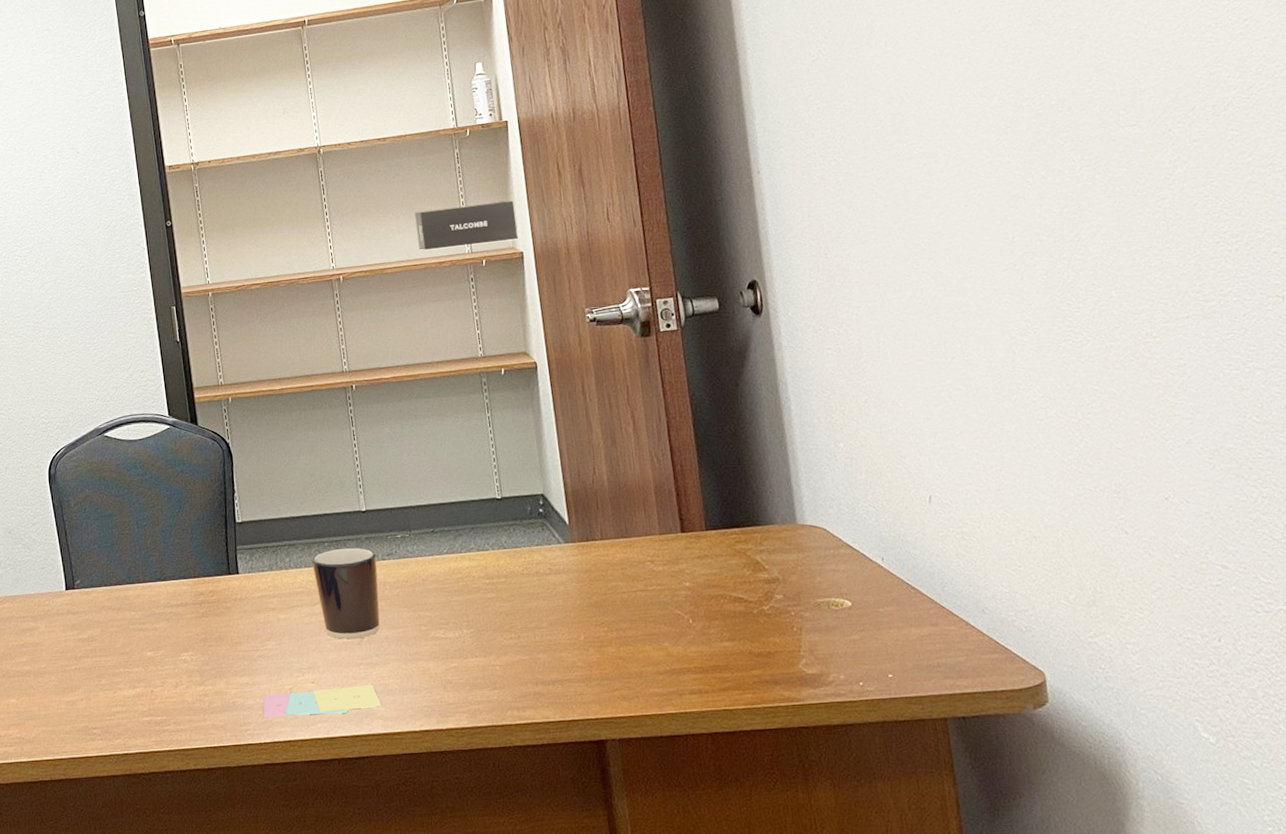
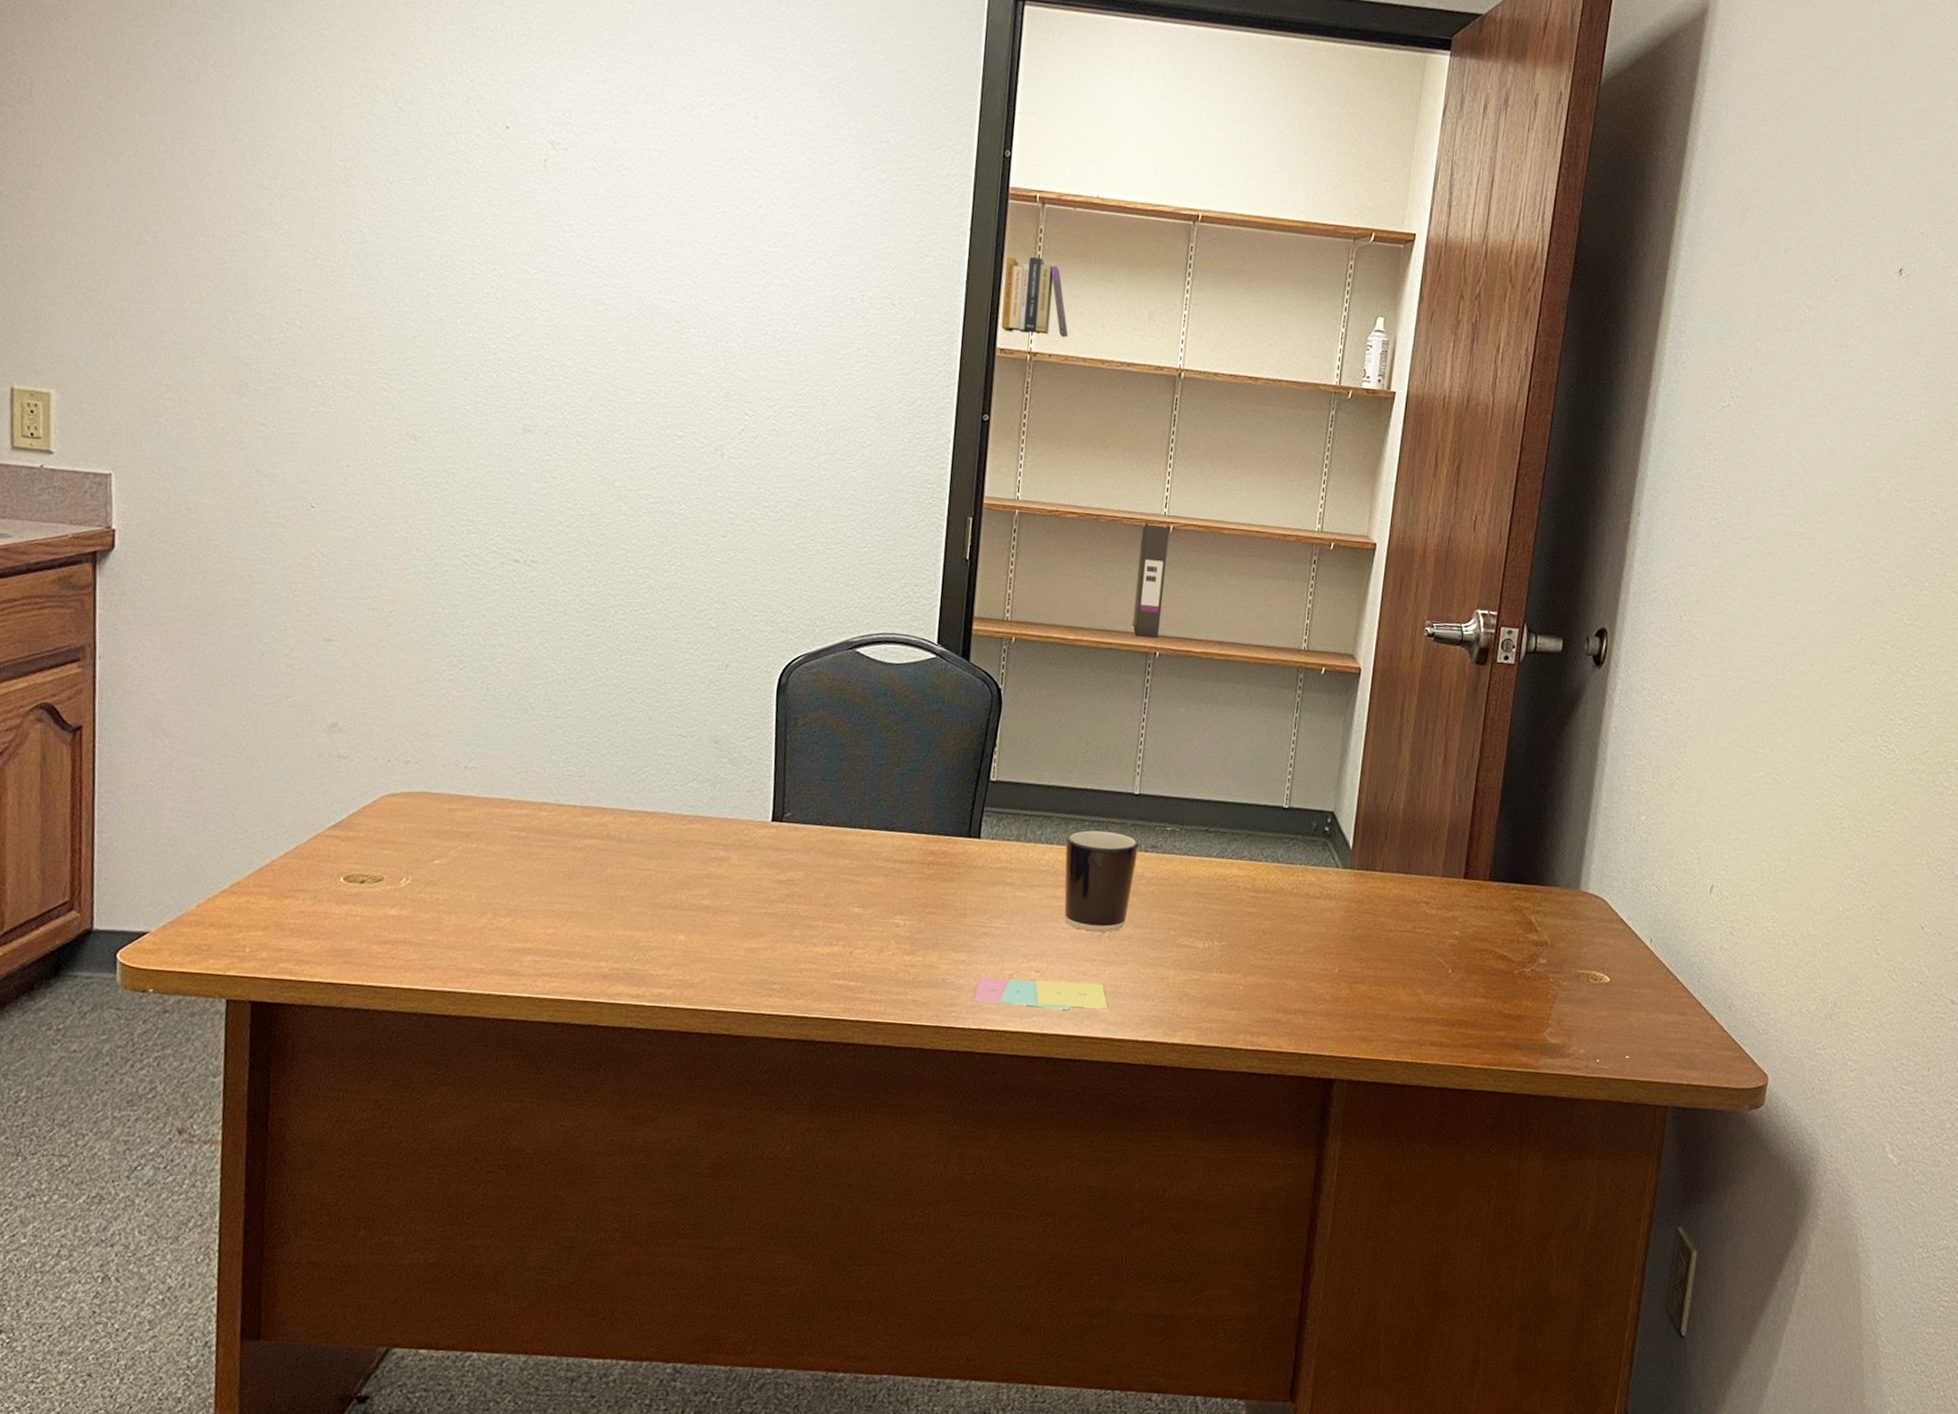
books: none [158,87,221,152] -> present [1001,257,1069,338]
binder: none [316,276,352,375] -> present [1132,522,1170,638]
box: present [414,200,518,250] -> none [1266,472,1380,528]

